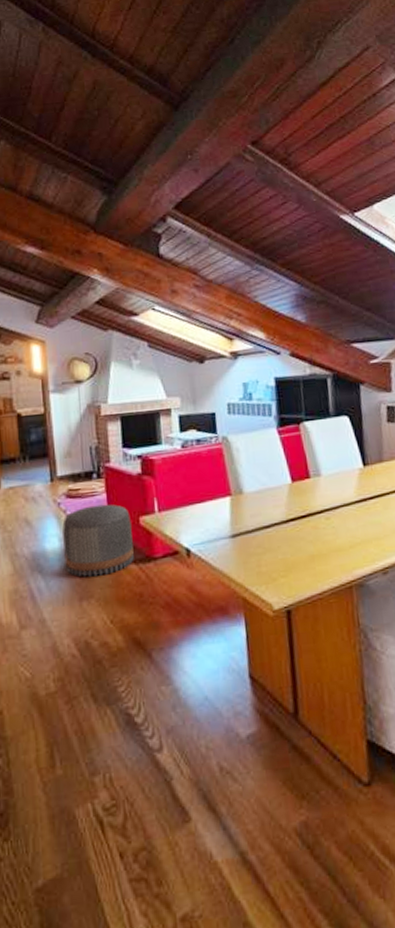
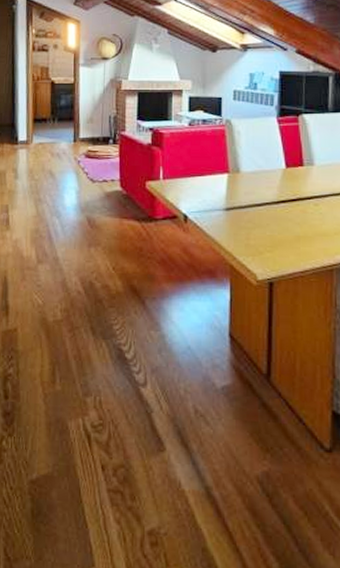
pouf: present [62,504,134,577] -> none [79,166,138,228]

